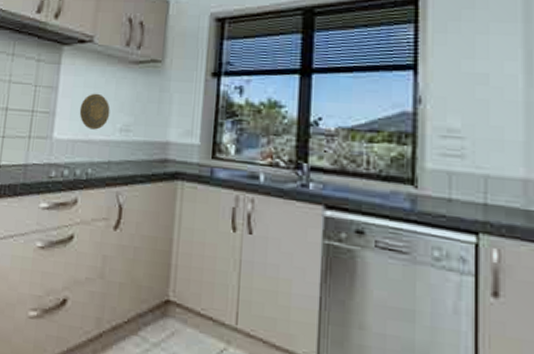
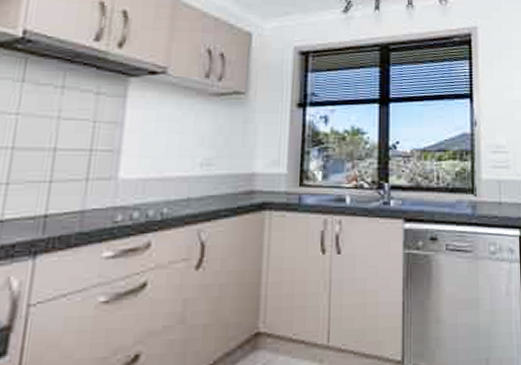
decorative plate: present [79,93,110,130] -> none [151,127,189,166]

